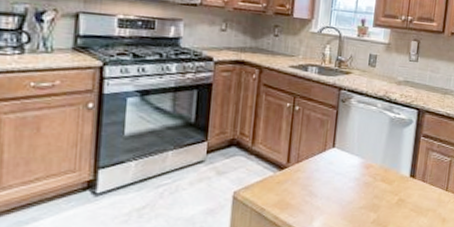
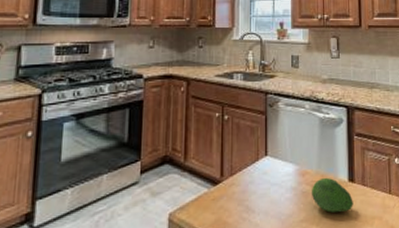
fruit: none [372,171,412,202] -> present [311,177,353,213]

